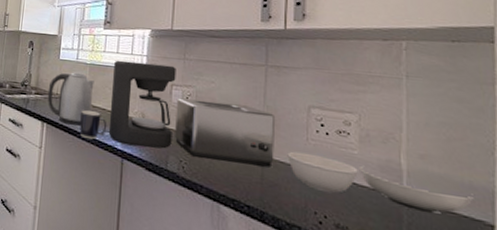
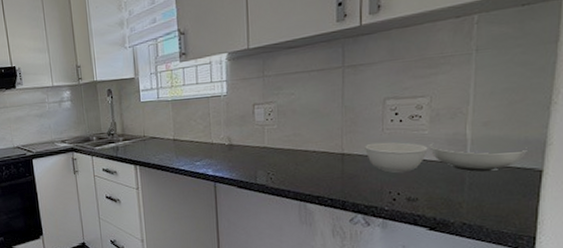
kettle: present [47,72,94,126] -> none [134,111,180,163]
mug: present [79,110,107,140] -> none [169,145,197,172]
coffee maker: present [108,60,176,149] -> none [195,85,259,170]
toaster: present [175,97,276,168] -> none [259,110,354,168]

